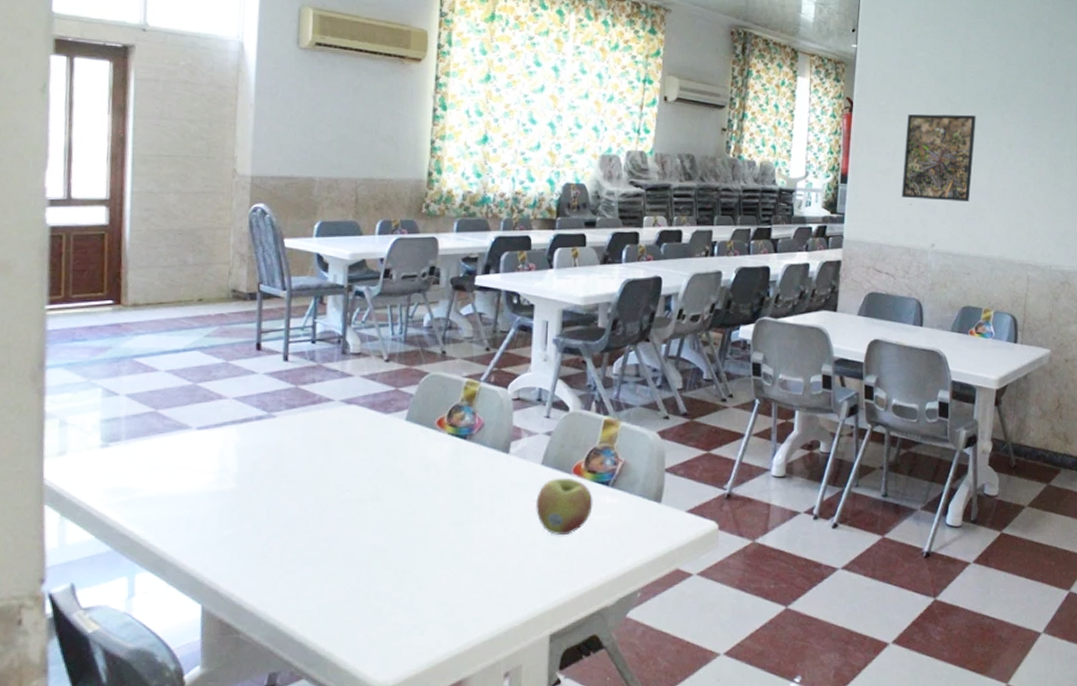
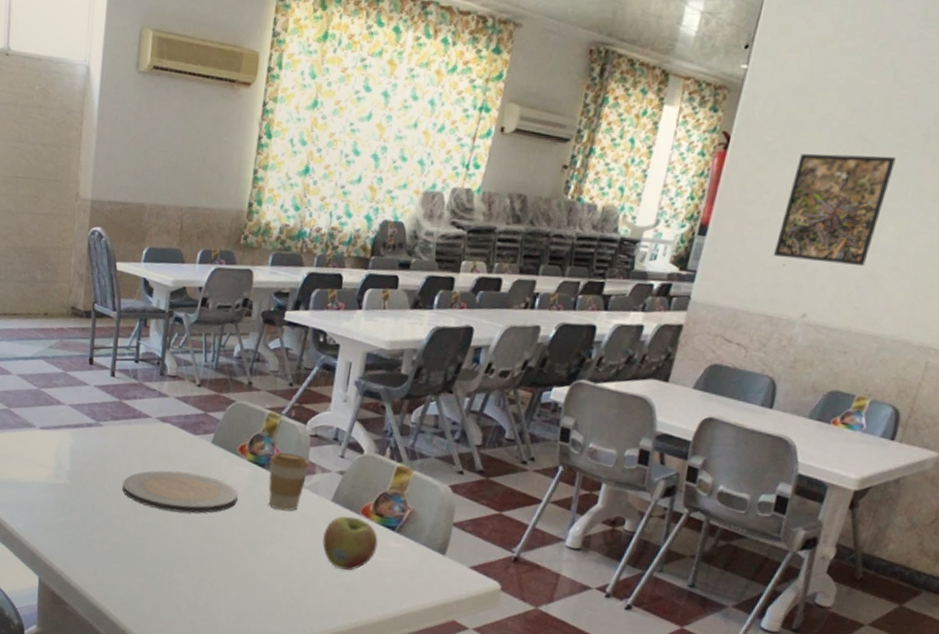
plate: none [304,456,439,502] -> present [122,470,238,513]
coffee cup: none [471,419,514,482] -> present [268,452,309,511]

